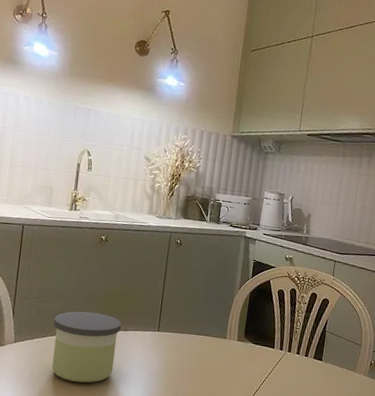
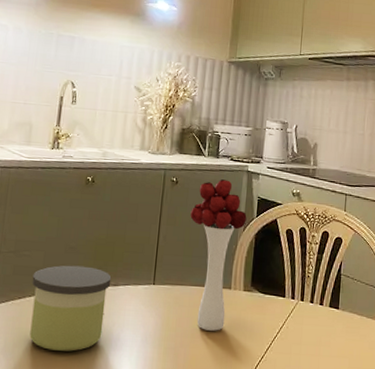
flower bouquet: none [192,243,243,373] -> present [190,179,247,331]

